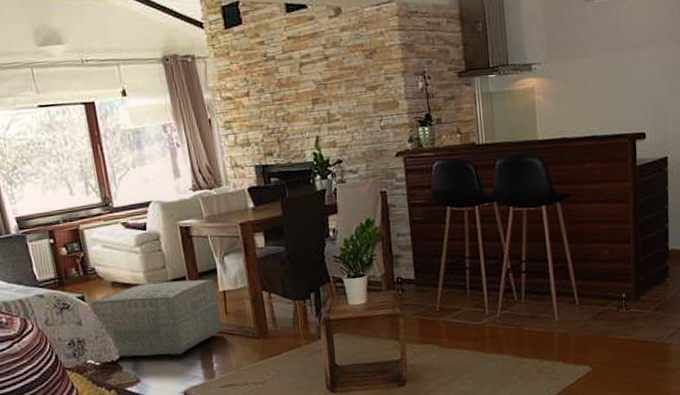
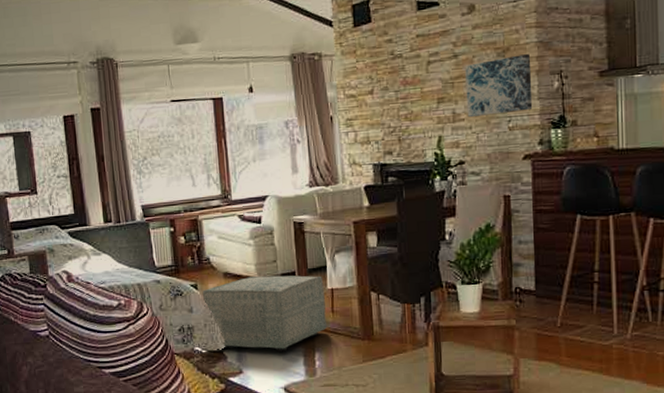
wall art: none [336,56,401,118] -> present [465,54,533,118]

